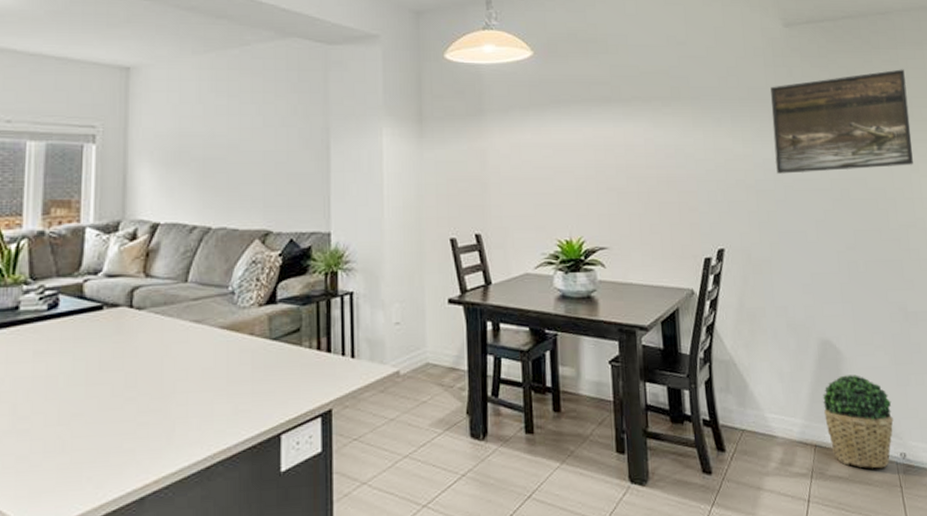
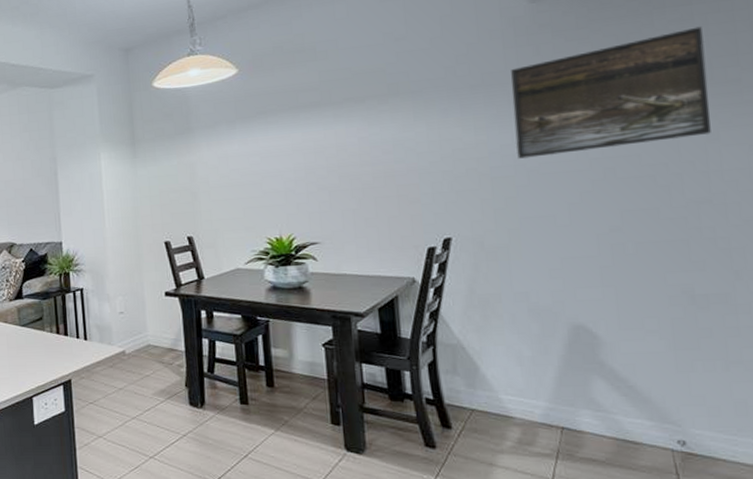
potted plant: present [822,375,894,469] -> none [572,360,669,454]

